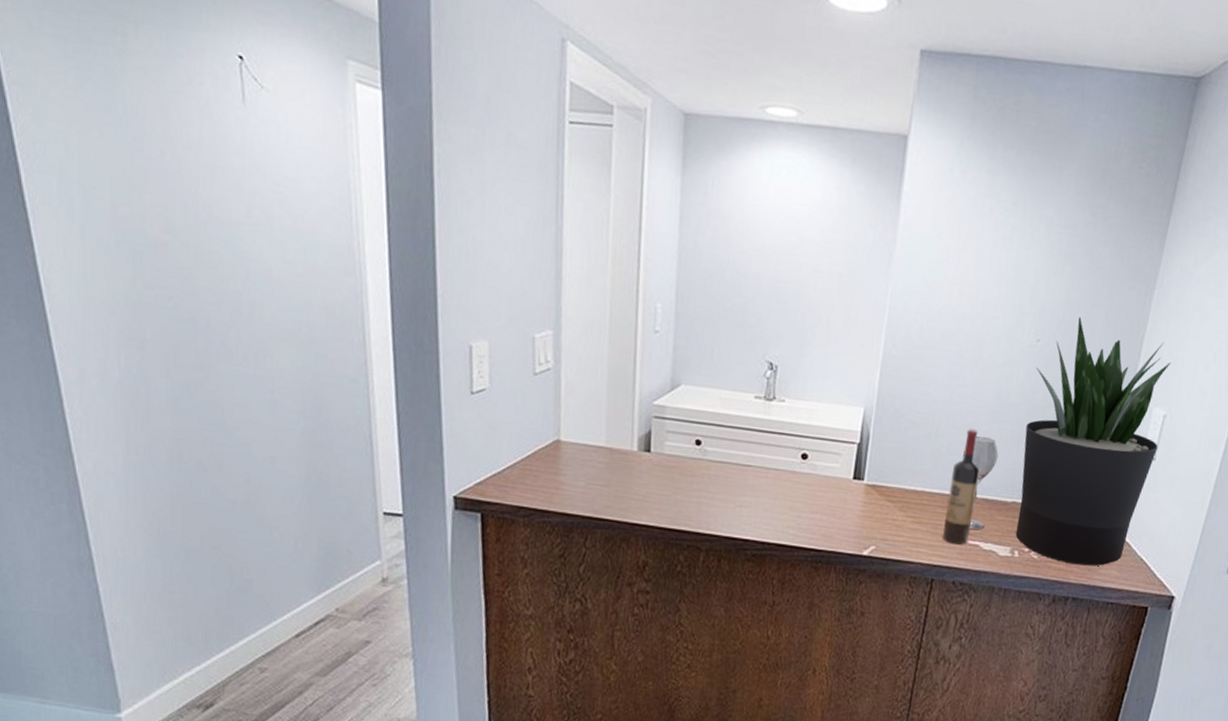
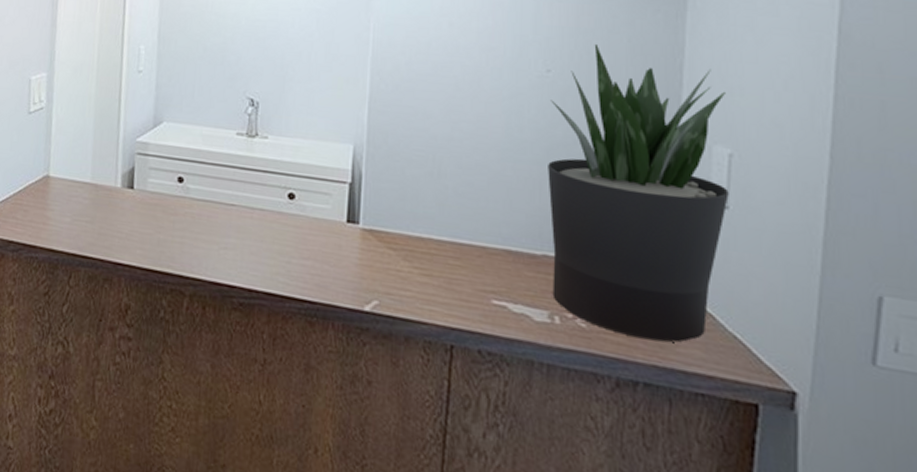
wine bottle: present [943,429,980,545] -> none [459,168,496,305]
wineglass: present [963,436,999,531] -> none [474,177,518,288]

